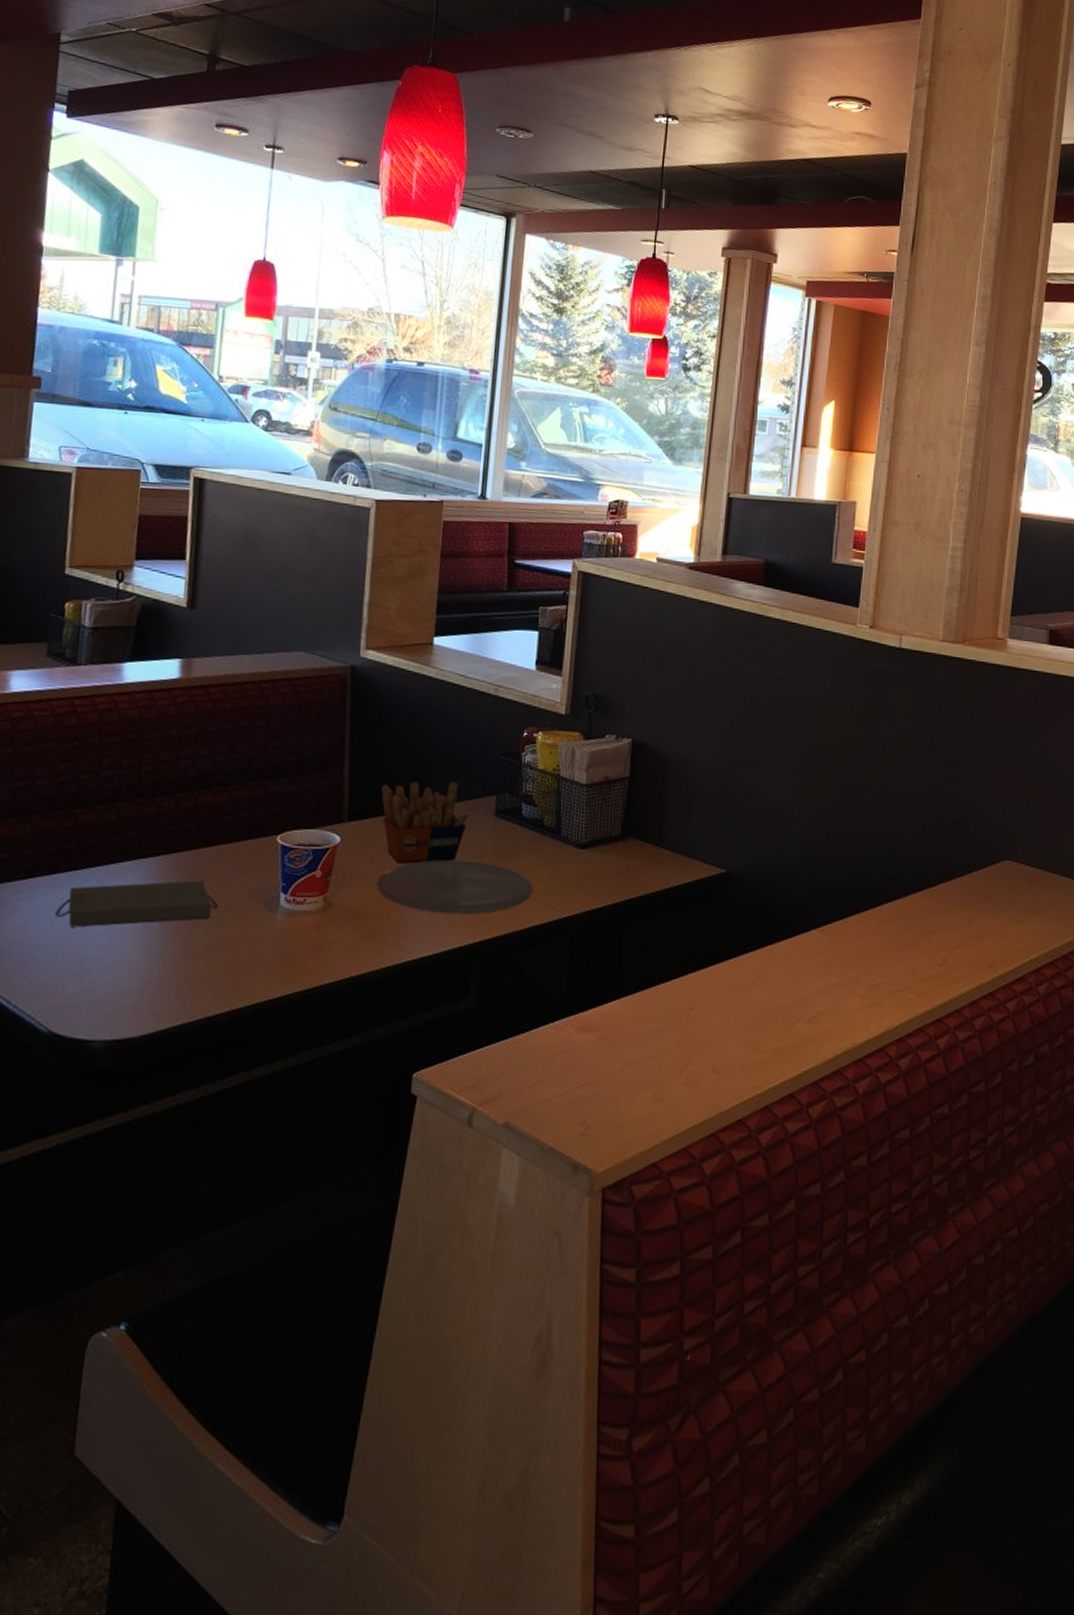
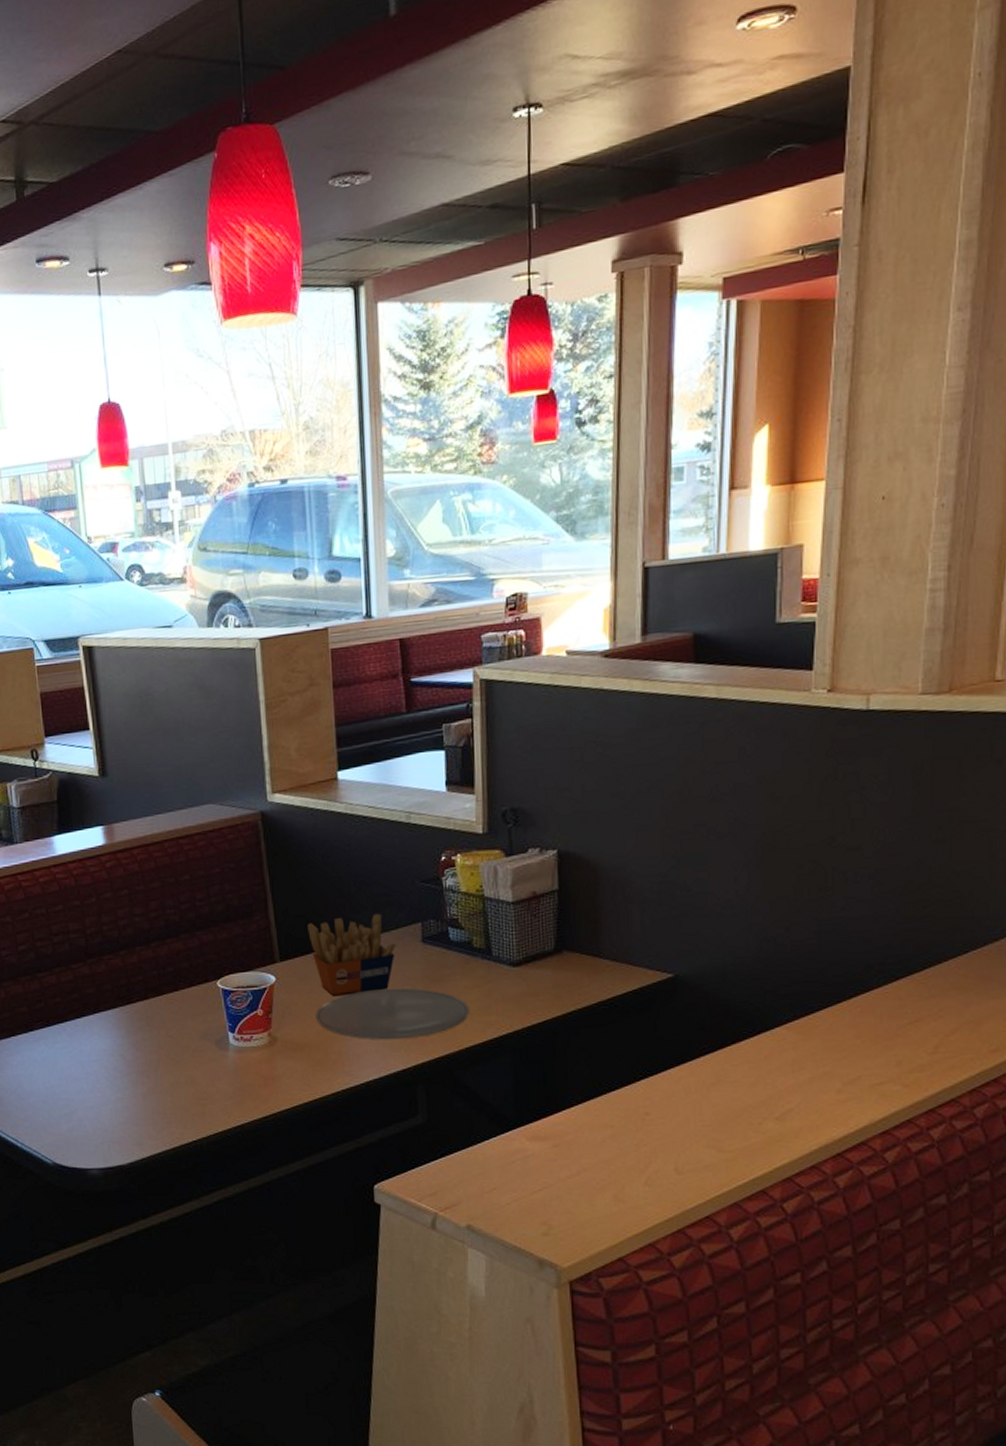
tray: present [56,880,219,928] -> none [39,1027,176,1076]

